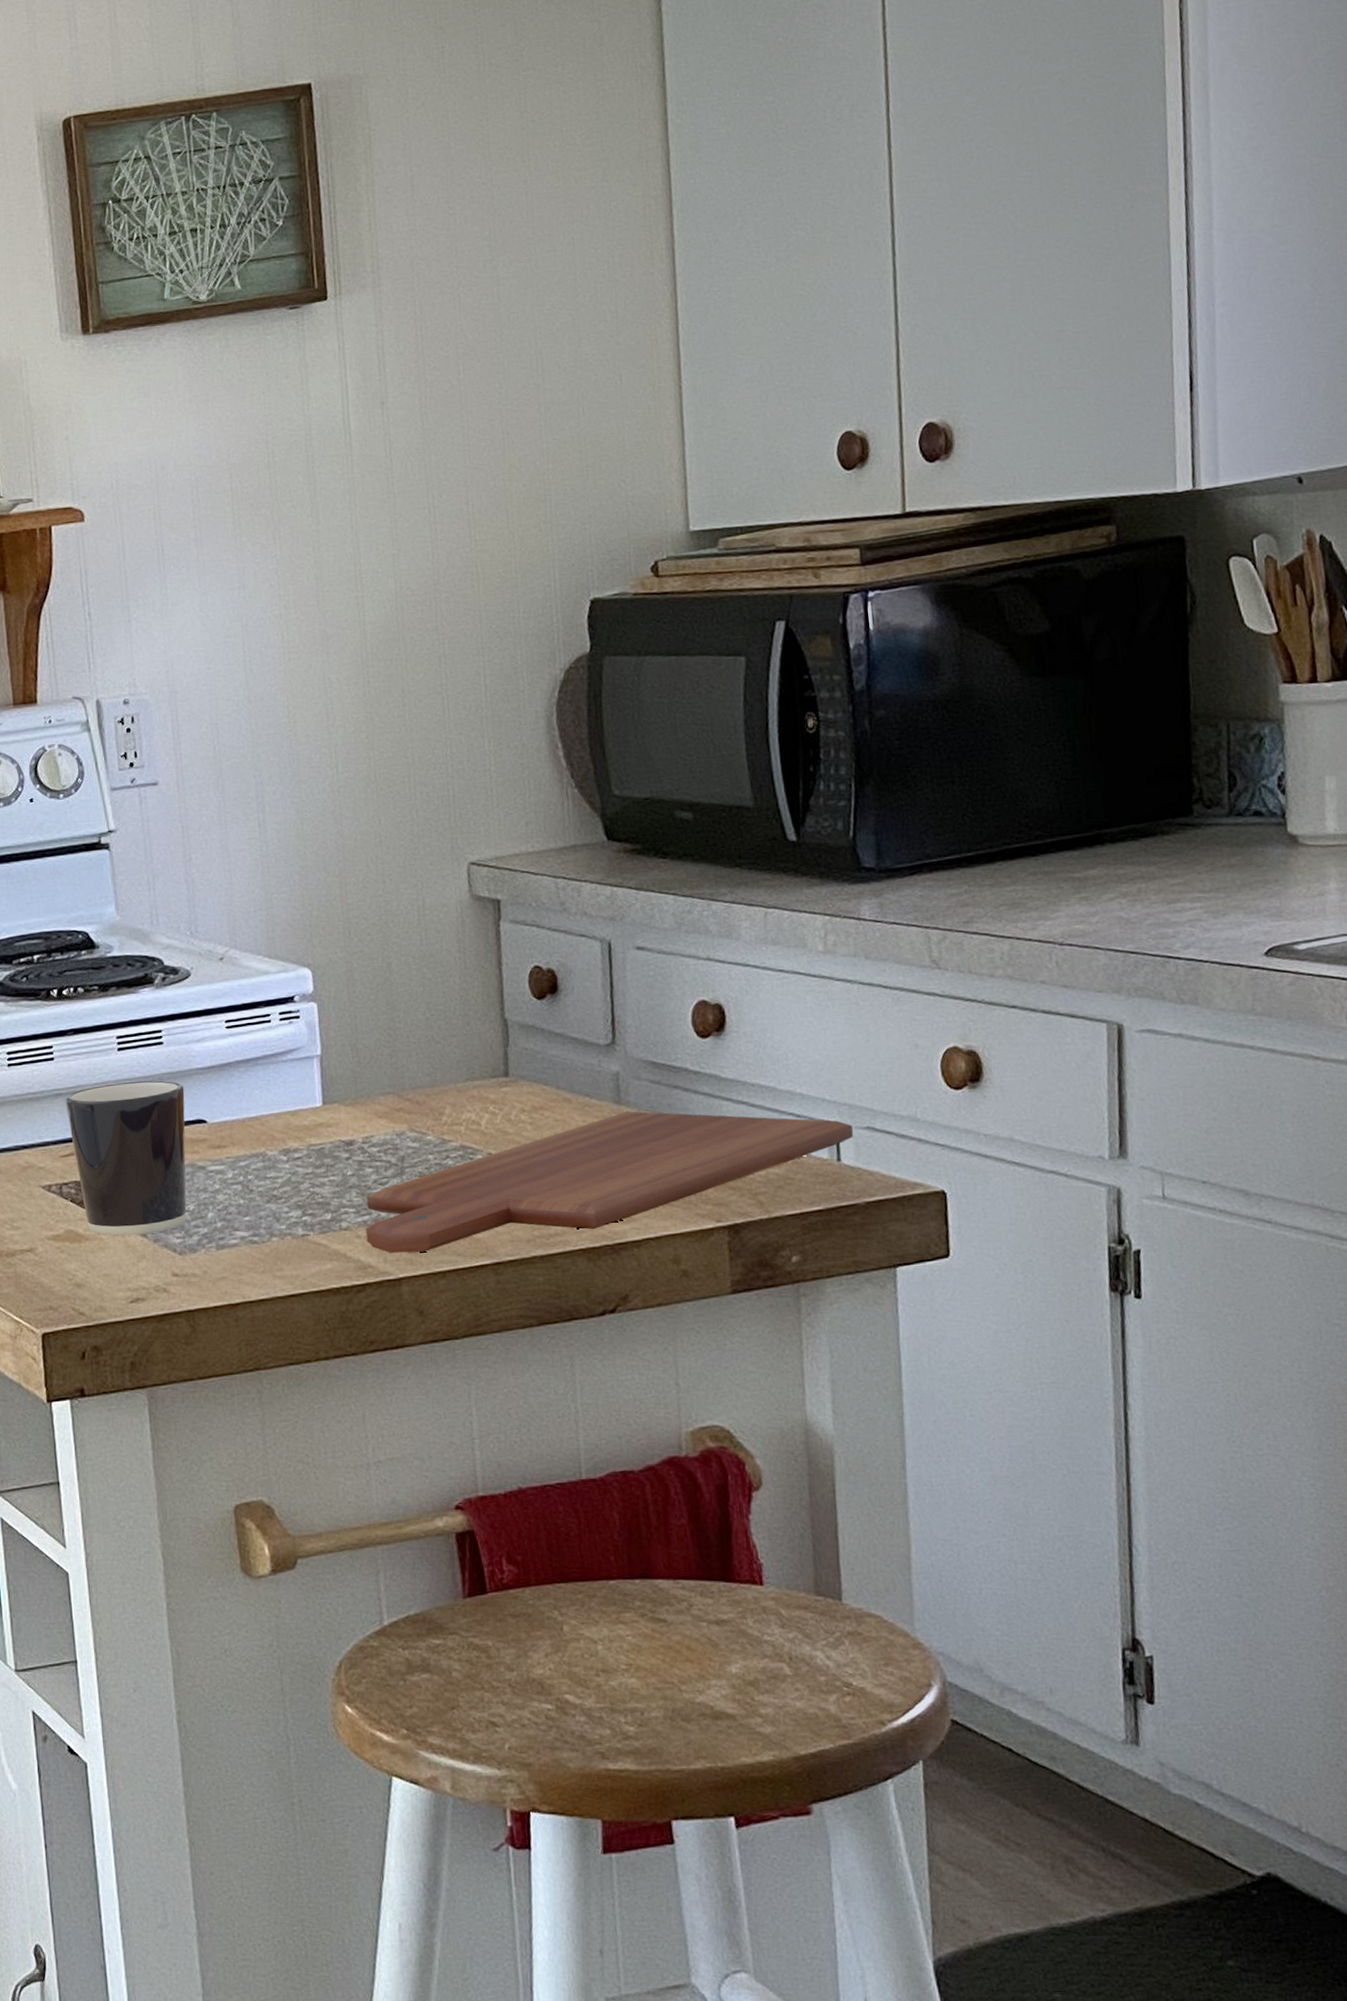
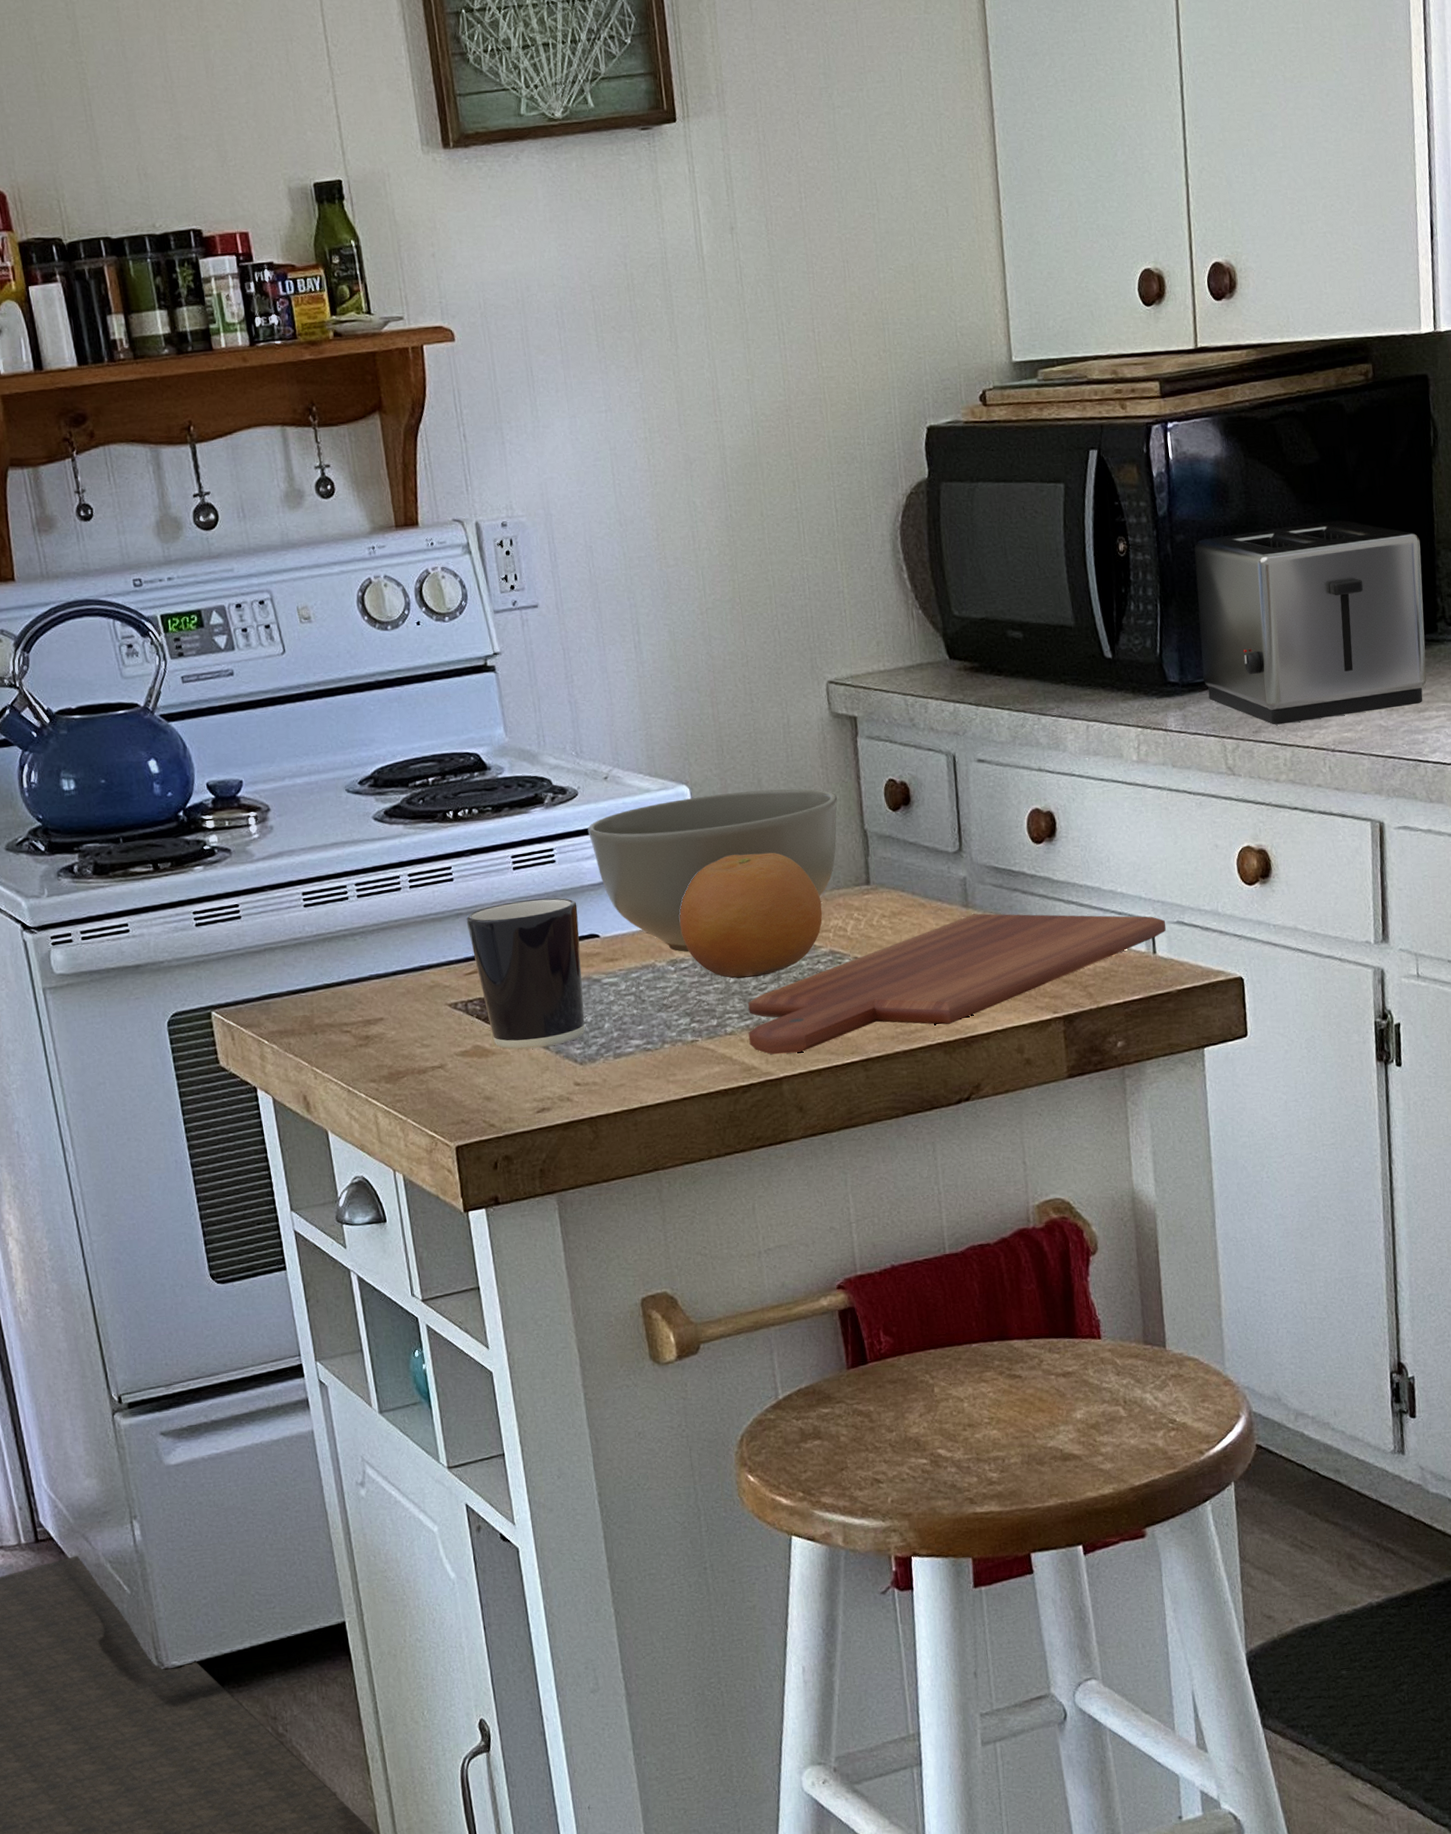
bowl: none [199,973,476,1142] -> present [587,788,838,953]
fruit: none [294,1040,454,1171] -> present [679,852,823,979]
toaster: none [896,693,1179,915] -> present [1194,520,1427,725]

